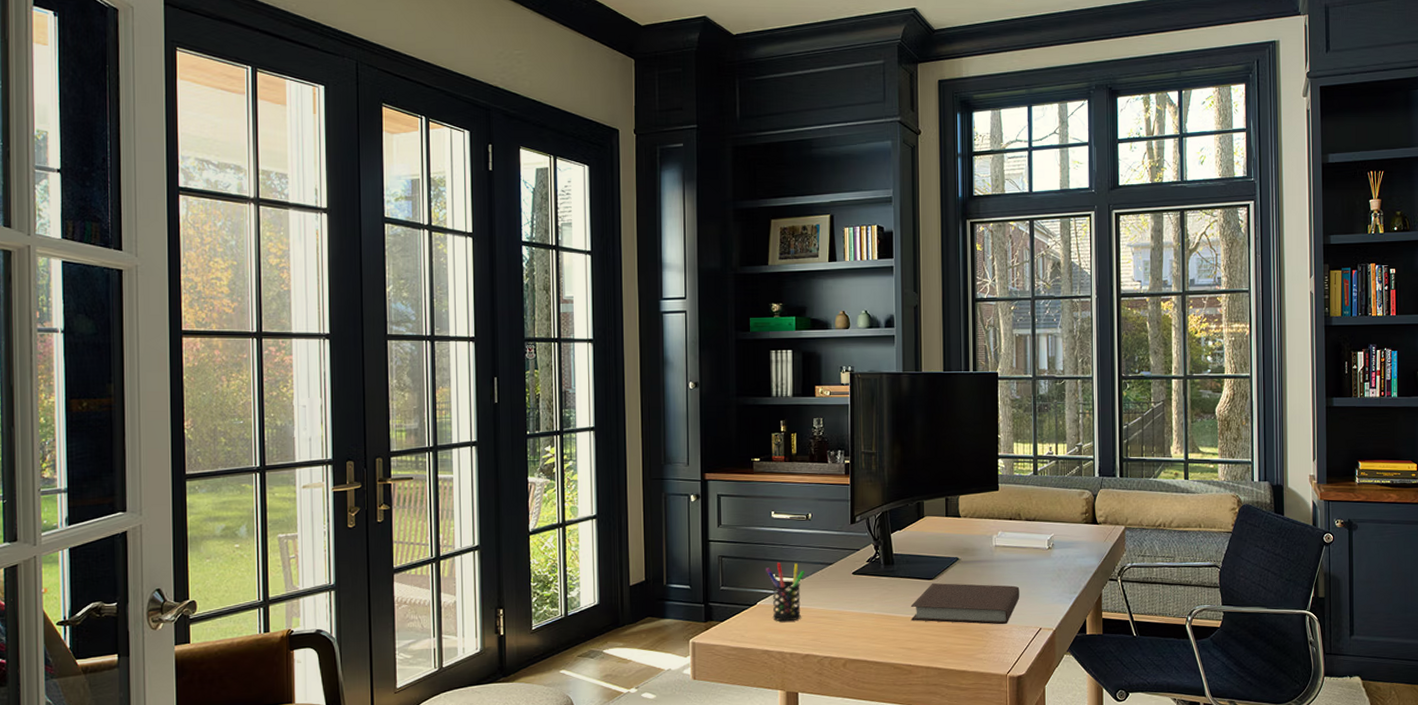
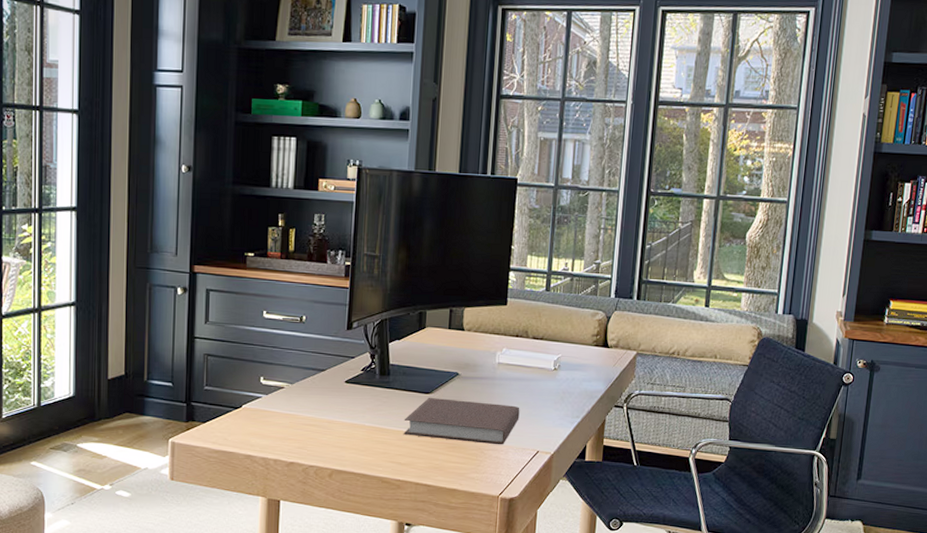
pen holder: present [766,563,805,622] -> none [254,365,295,427]

